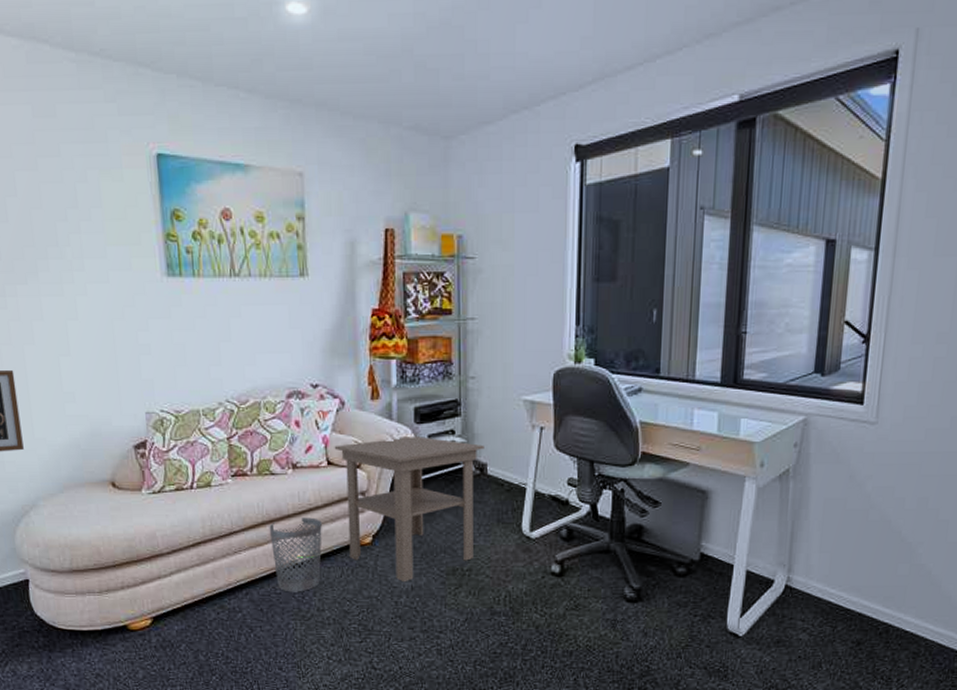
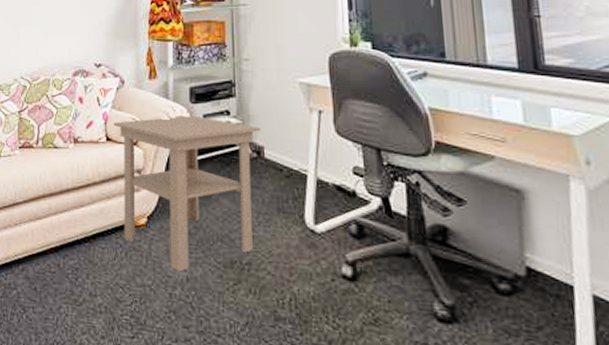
wastebasket: present [269,517,322,592] -> none [49,193,98,273]

